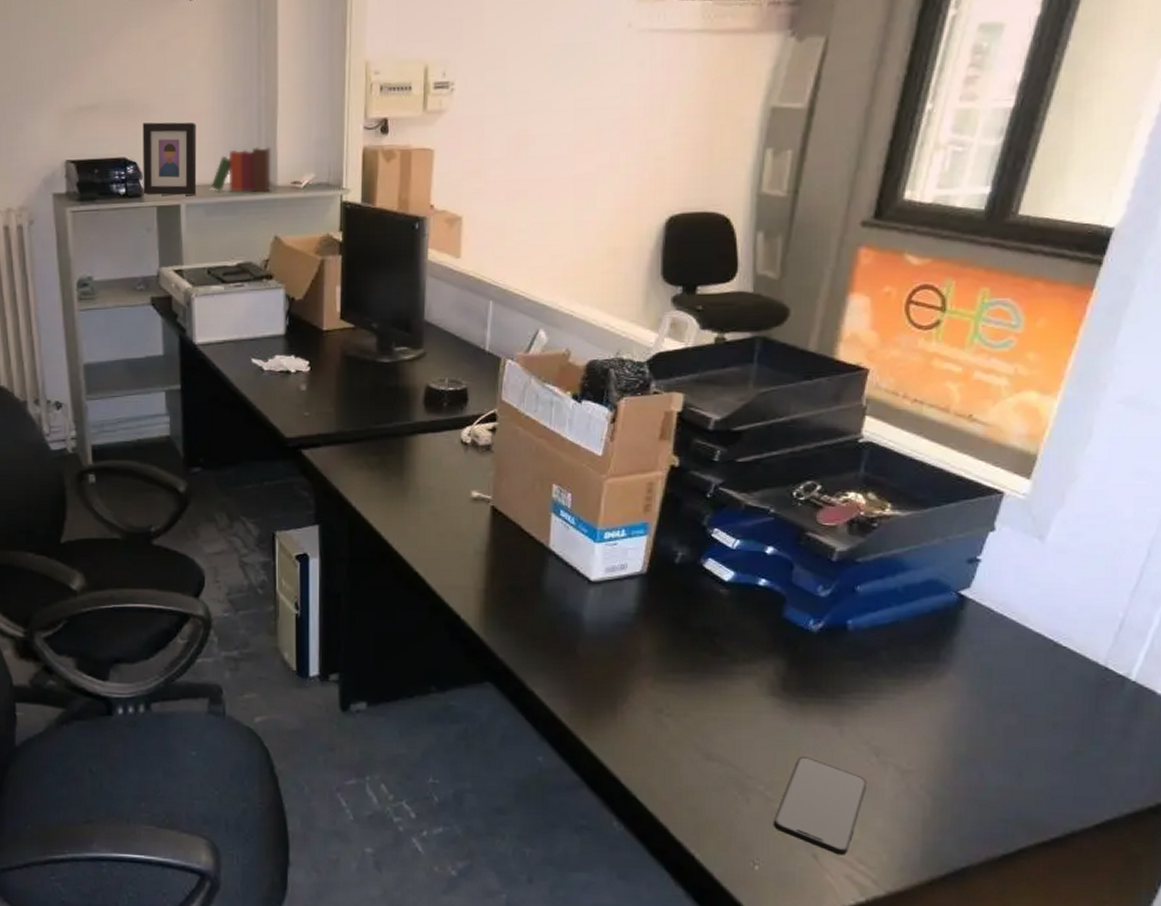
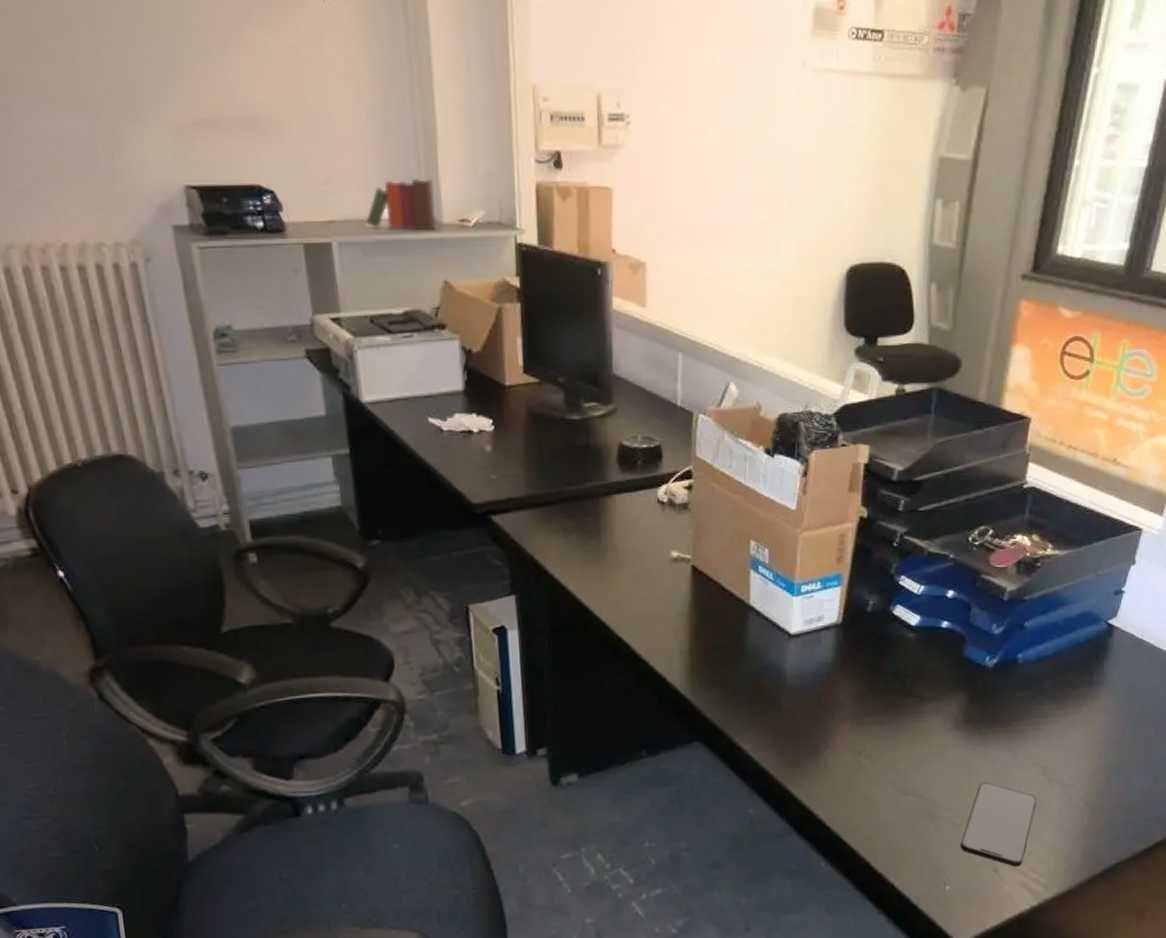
picture frame: present [142,122,197,196] -> none [277,144,350,232]

